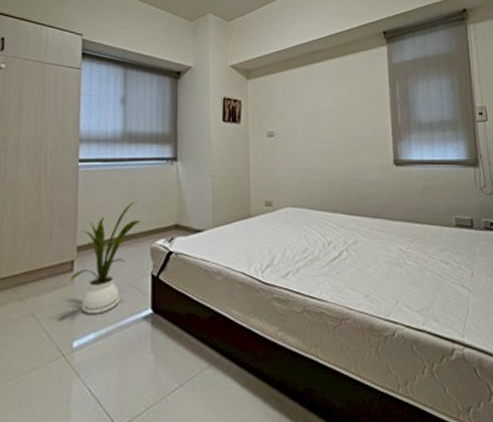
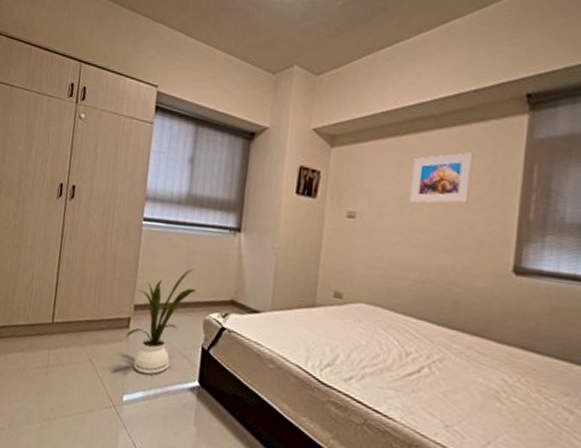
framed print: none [313,77,356,119] -> present [410,152,474,203]

